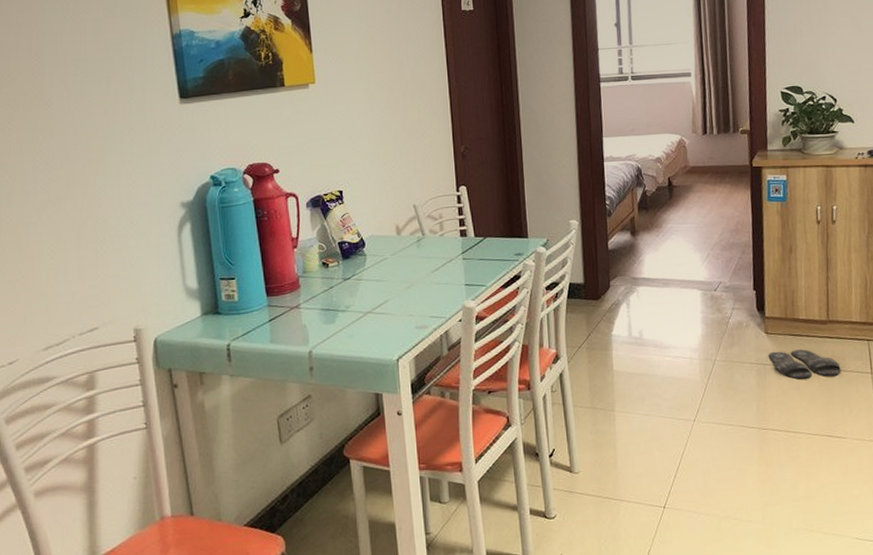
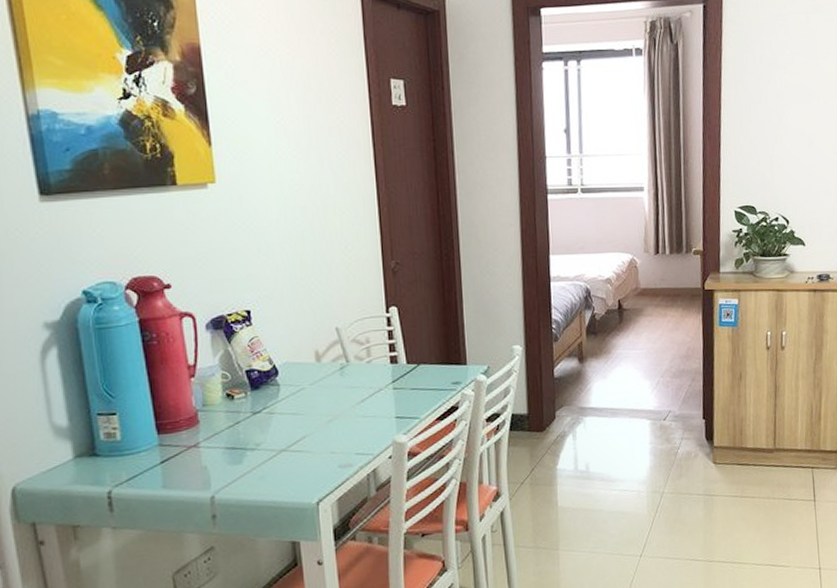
slippers: present [768,349,841,379] -> none [716,478,786,510]

